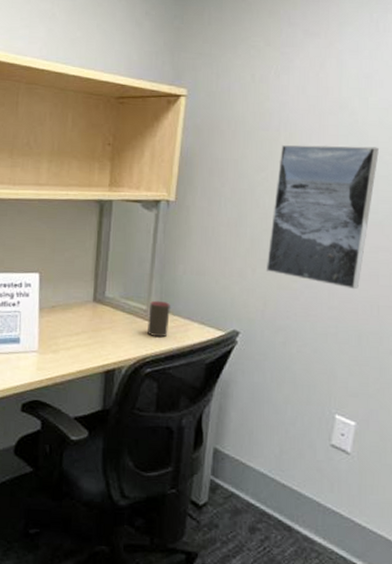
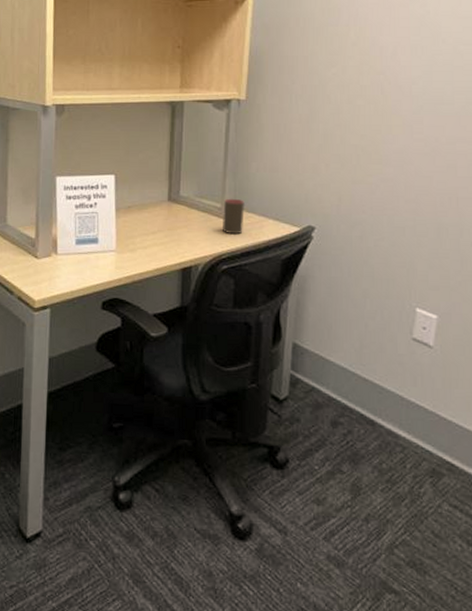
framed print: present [265,145,379,290] -> none [339,37,453,182]

